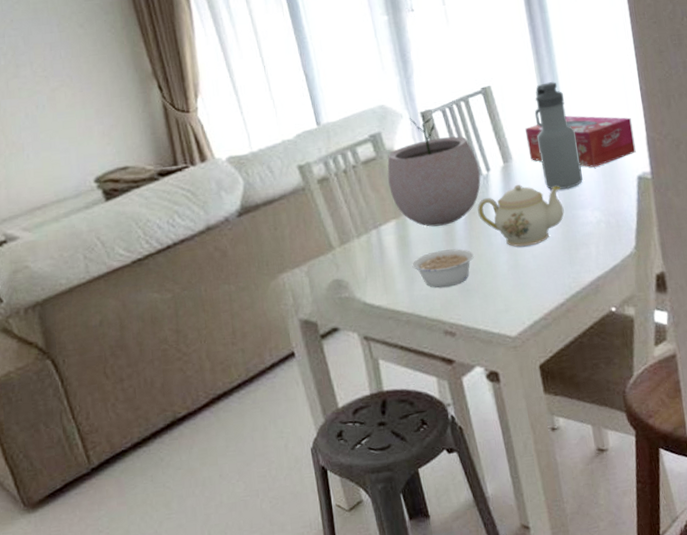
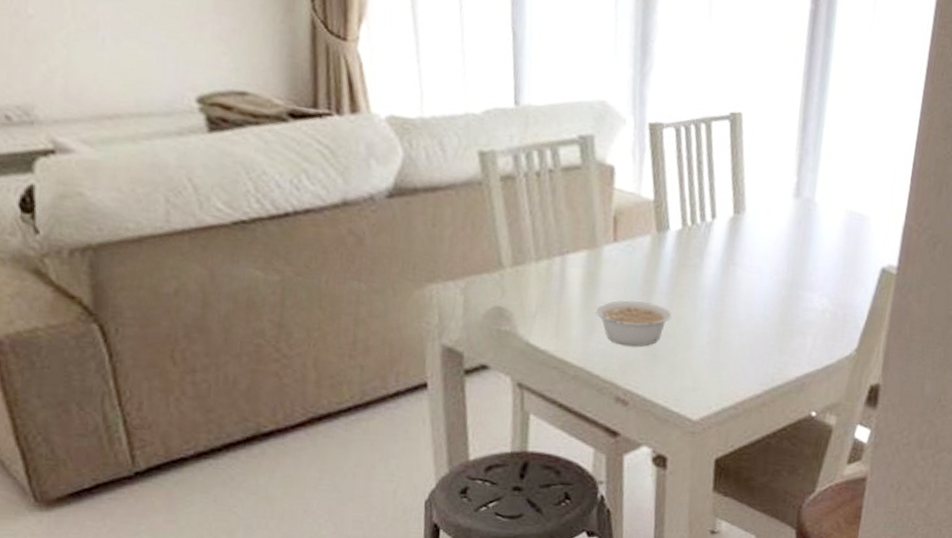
plant pot: present [387,113,481,227] -> none [589,125,704,272]
teapot: present [477,184,565,247] -> none [689,243,792,321]
tissue box: present [524,115,636,168] -> none [766,175,893,246]
water bottle: present [534,81,583,189] -> none [775,127,826,264]

